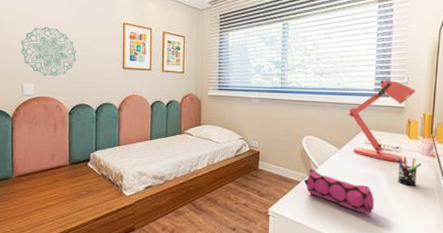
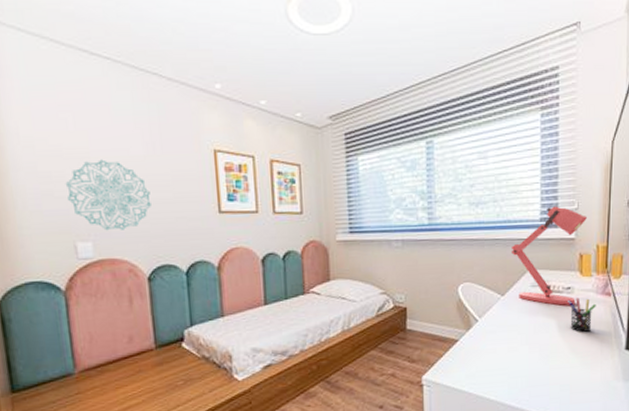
pencil case: present [304,167,375,215] -> none [463,321,545,371]

